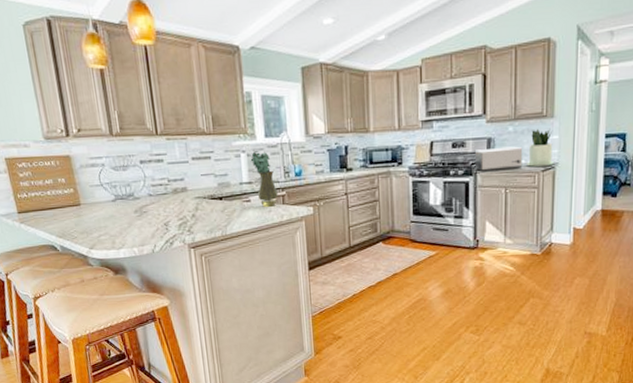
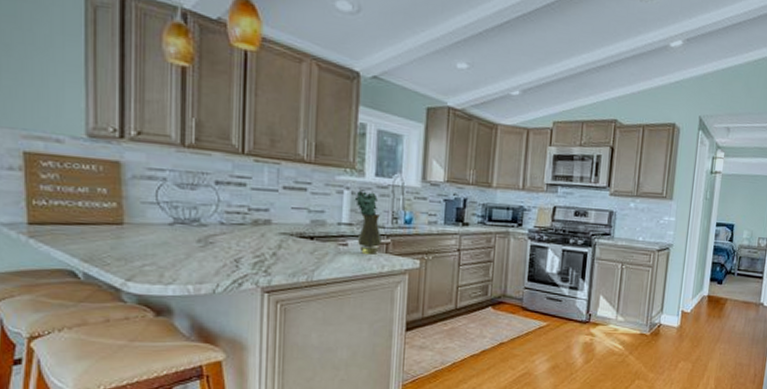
toaster: present [474,146,523,172] -> none [595,221,642,246]
planter: present [527,128,555,167] -> none [644,208,670,247]

